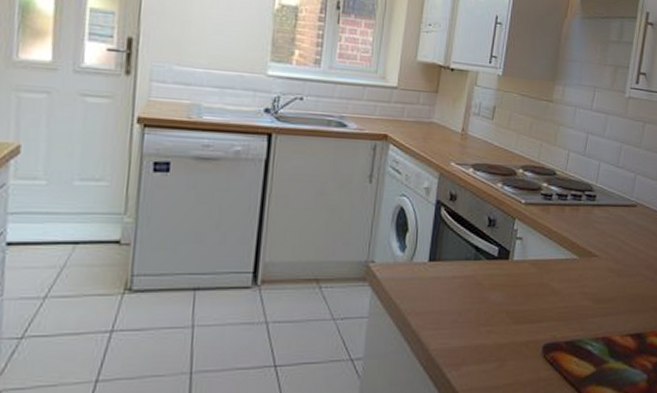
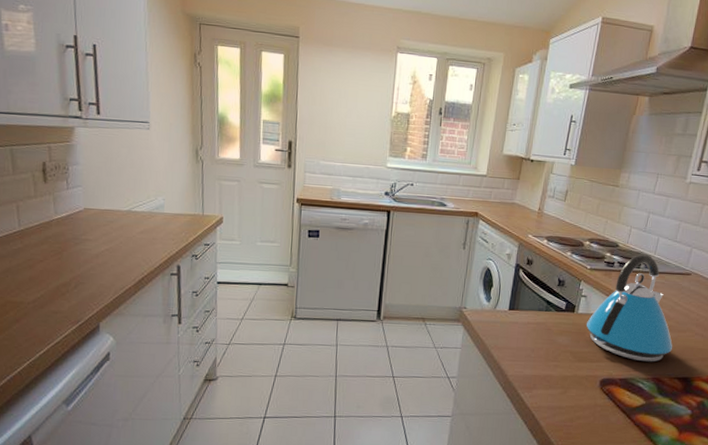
kettle: none [523,183,622,318] -> present [586,254,673,362]

